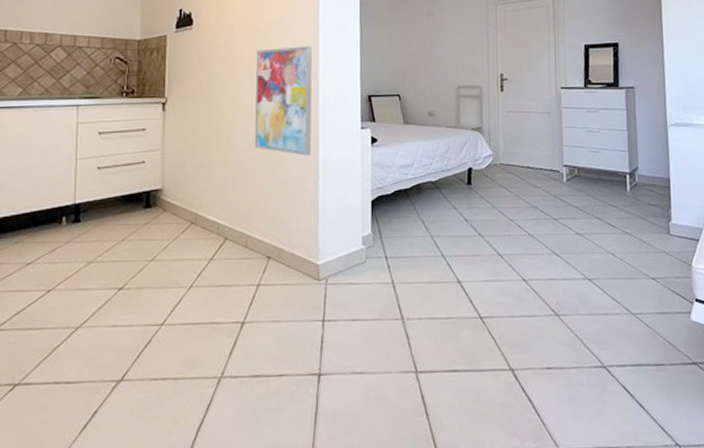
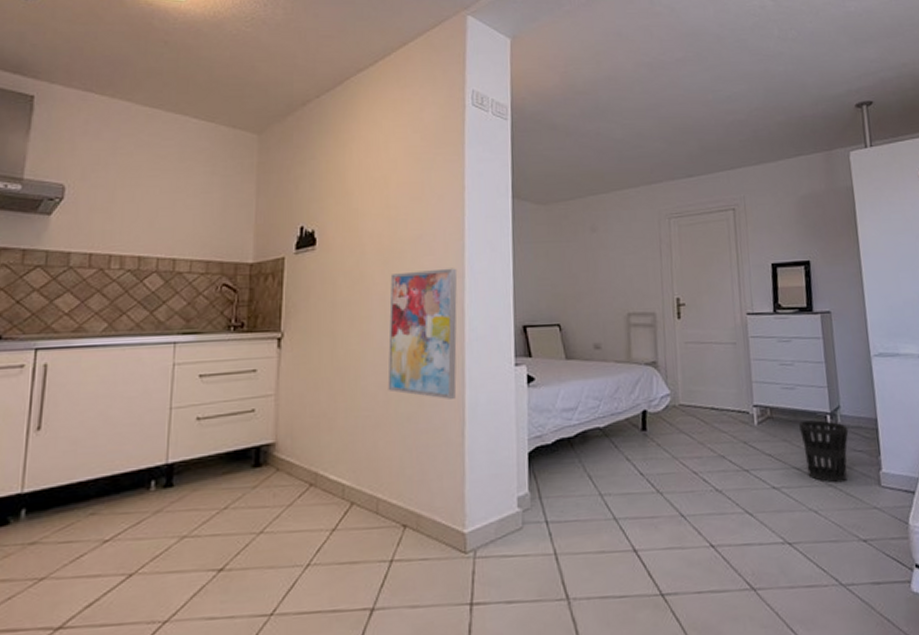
wastebasket: none [602,178,645,231] -> present [799,420,849,483]

